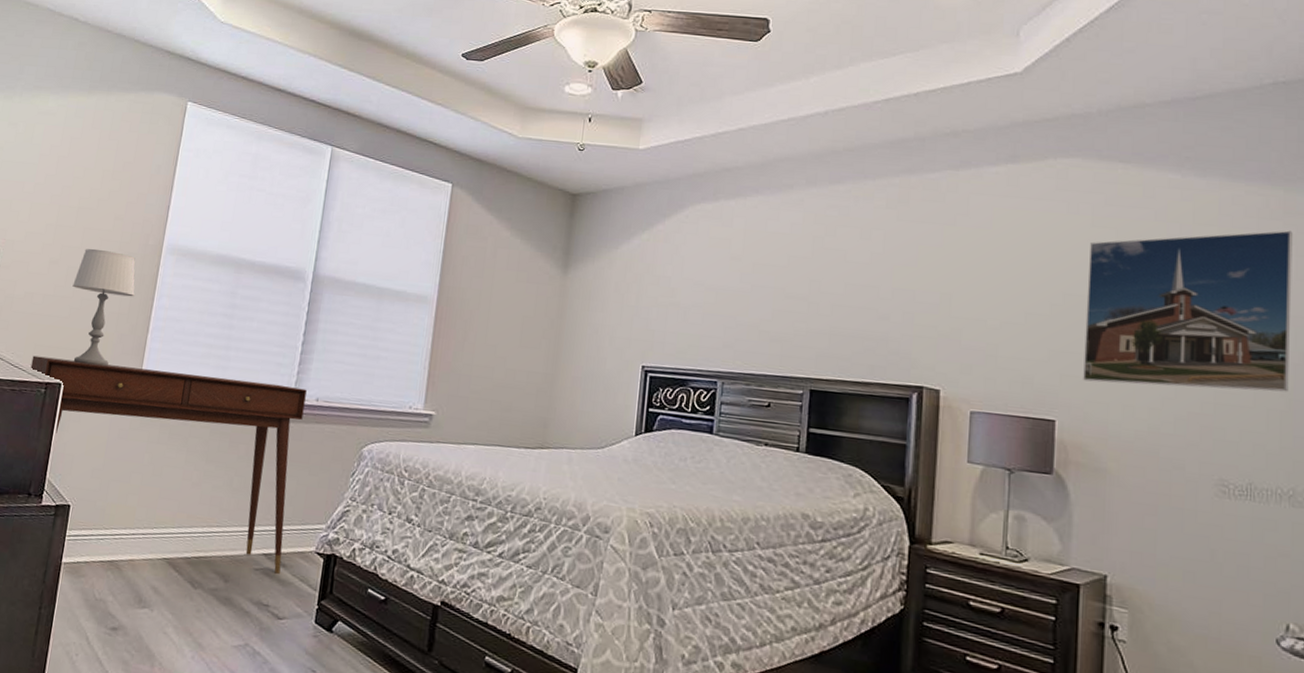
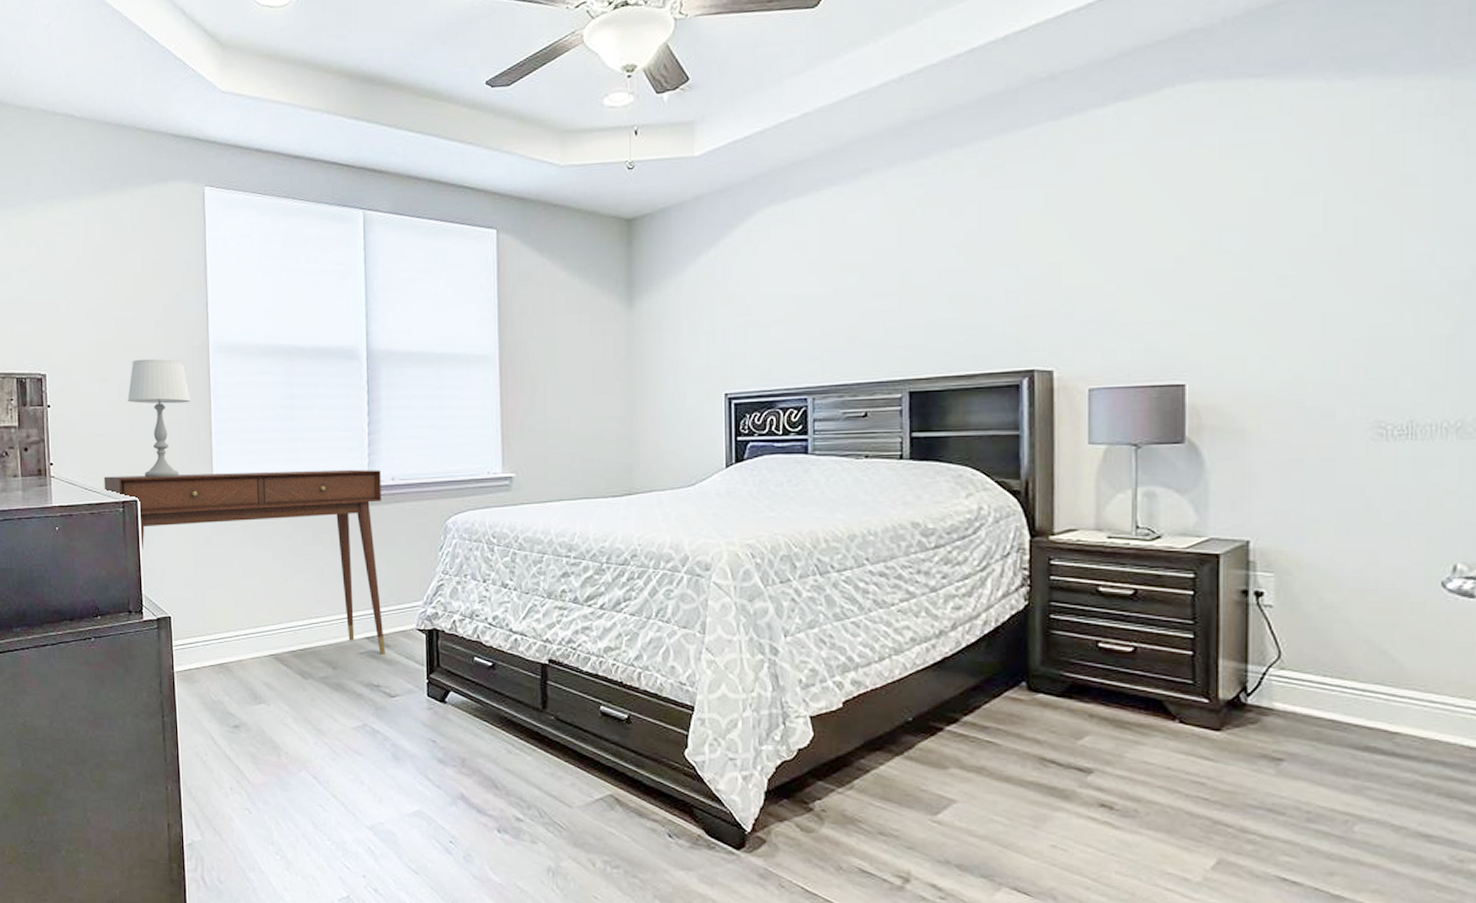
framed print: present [1083,230,1293,392] -> none [1215,125,1462,336]

